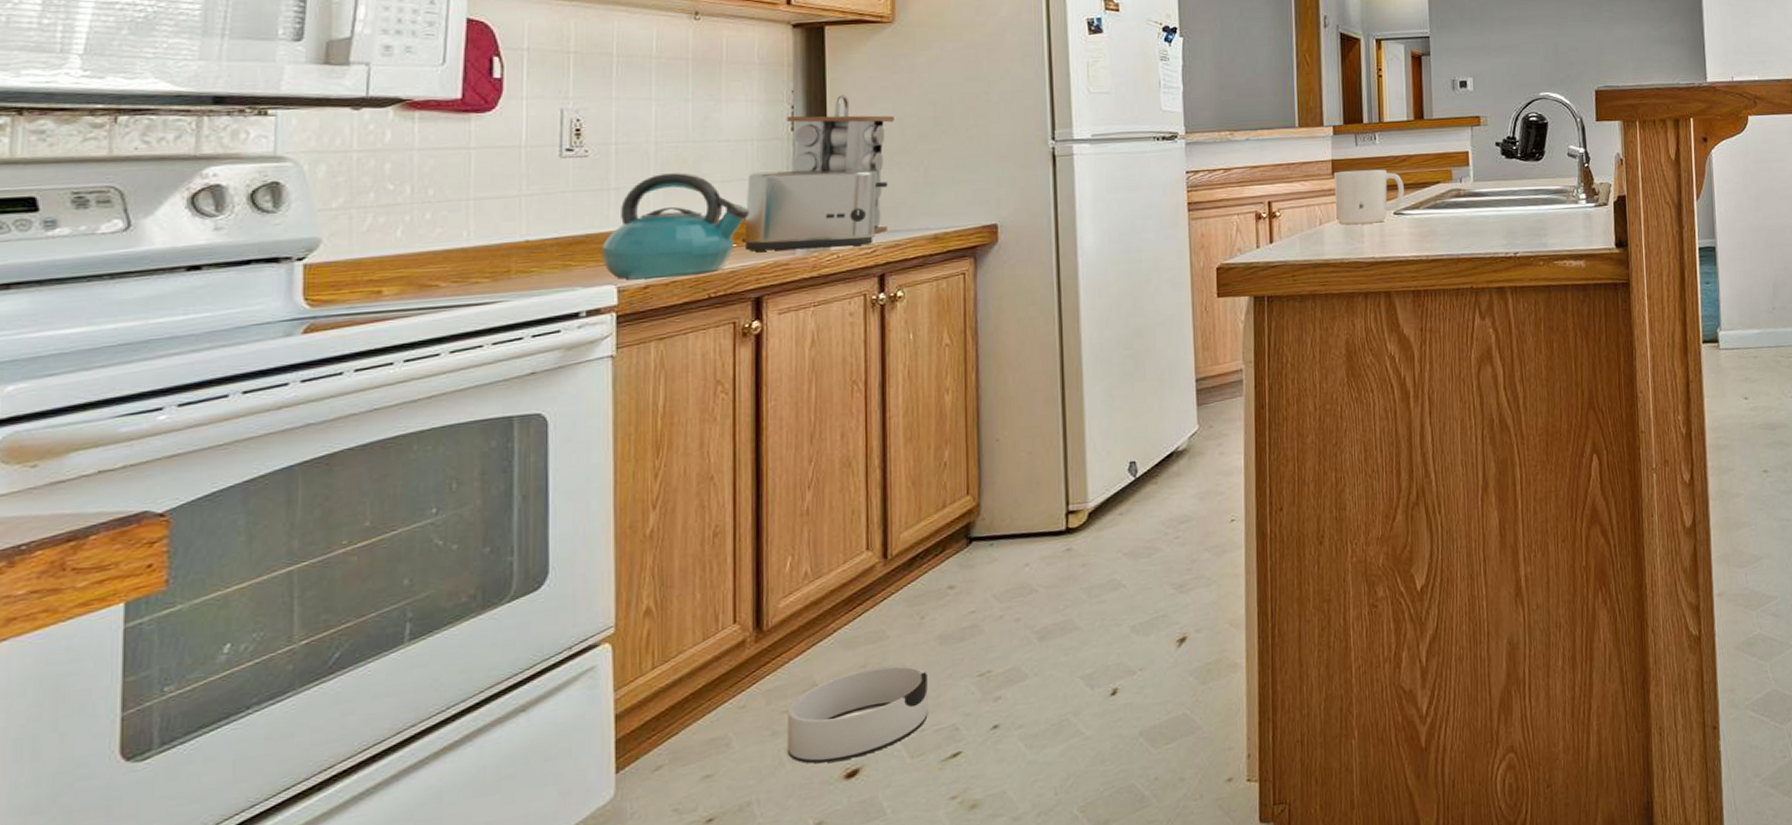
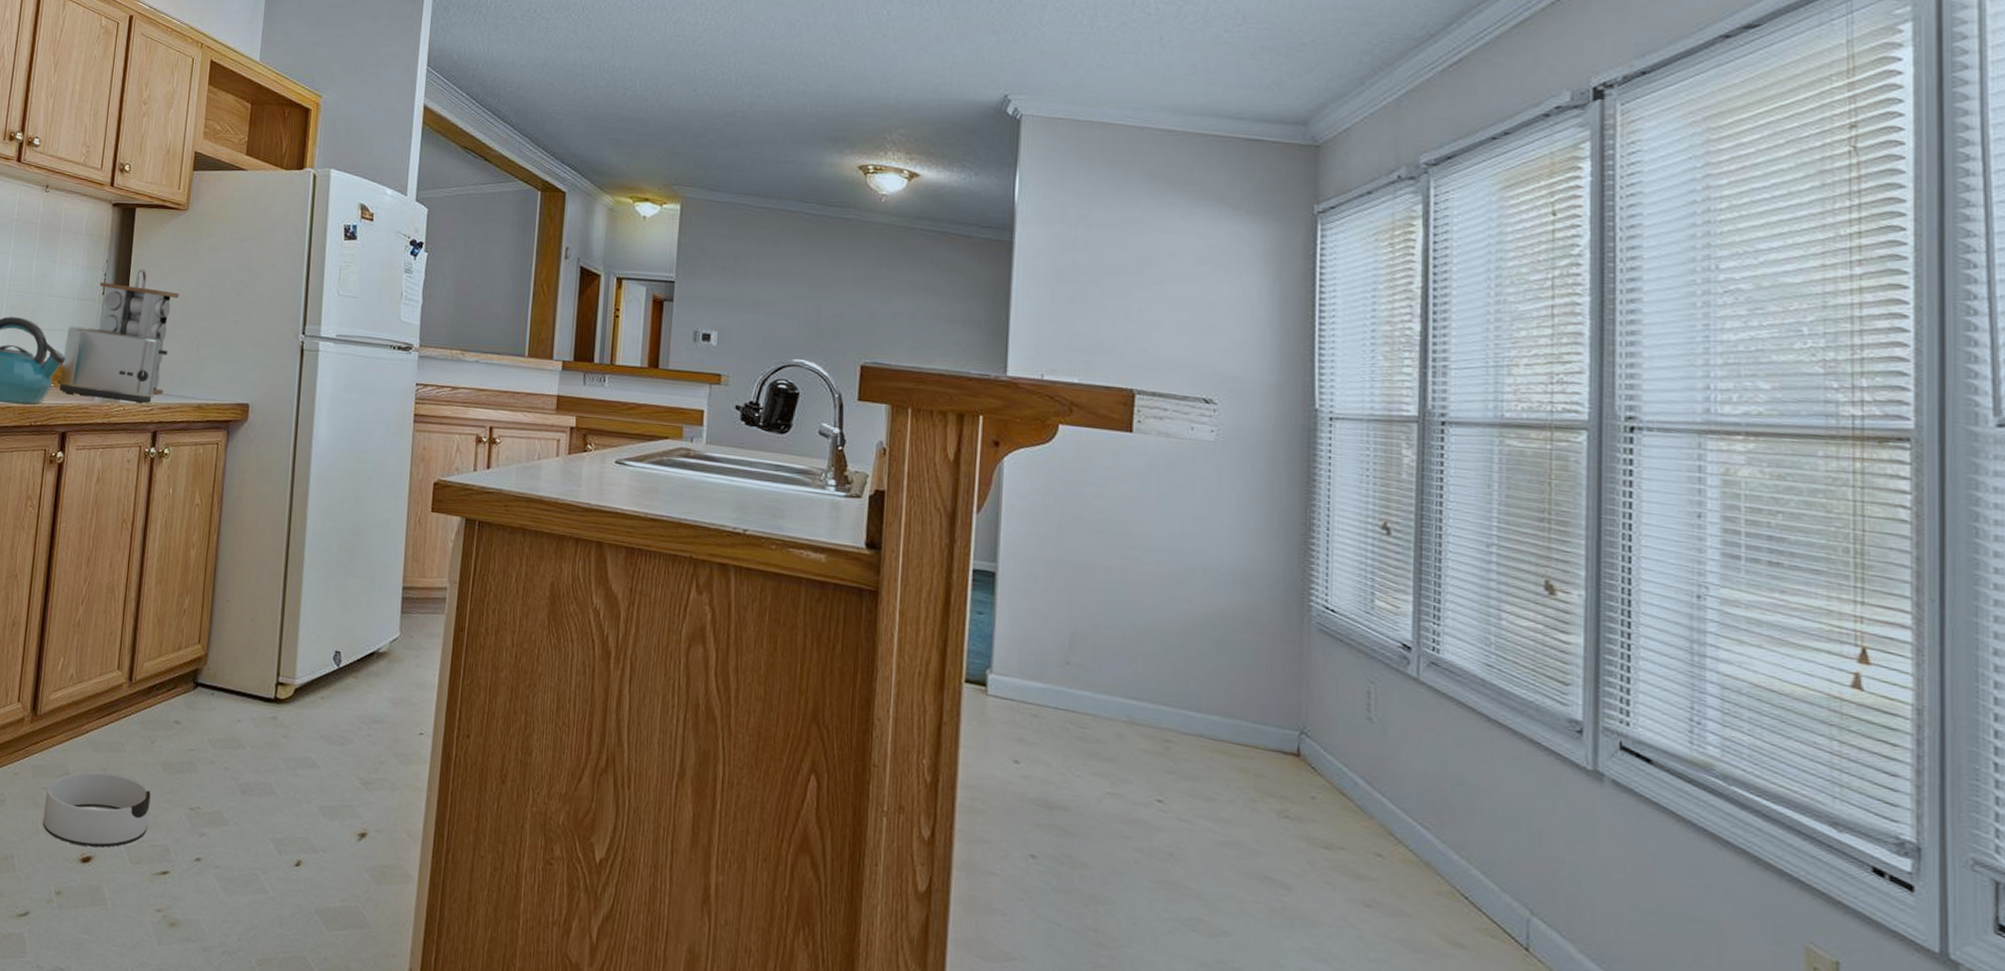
mug: present [1333,169,1404,225] -> none [555,408,629,469]

